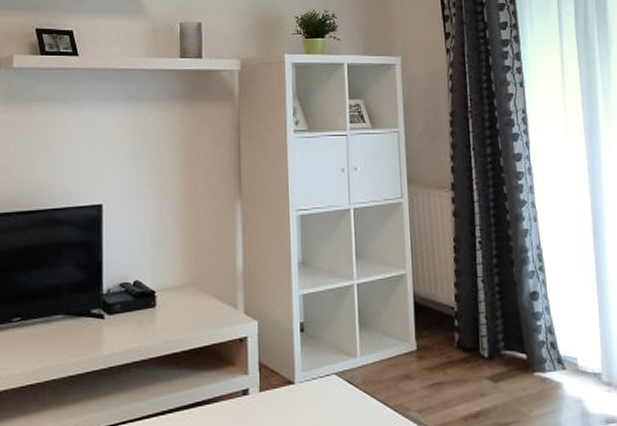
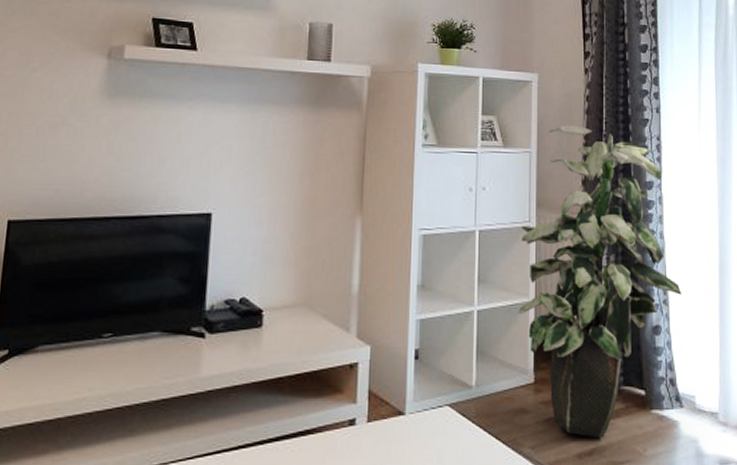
indoor plant: none [395,103,557,401] -> present [518,124,681,438]

